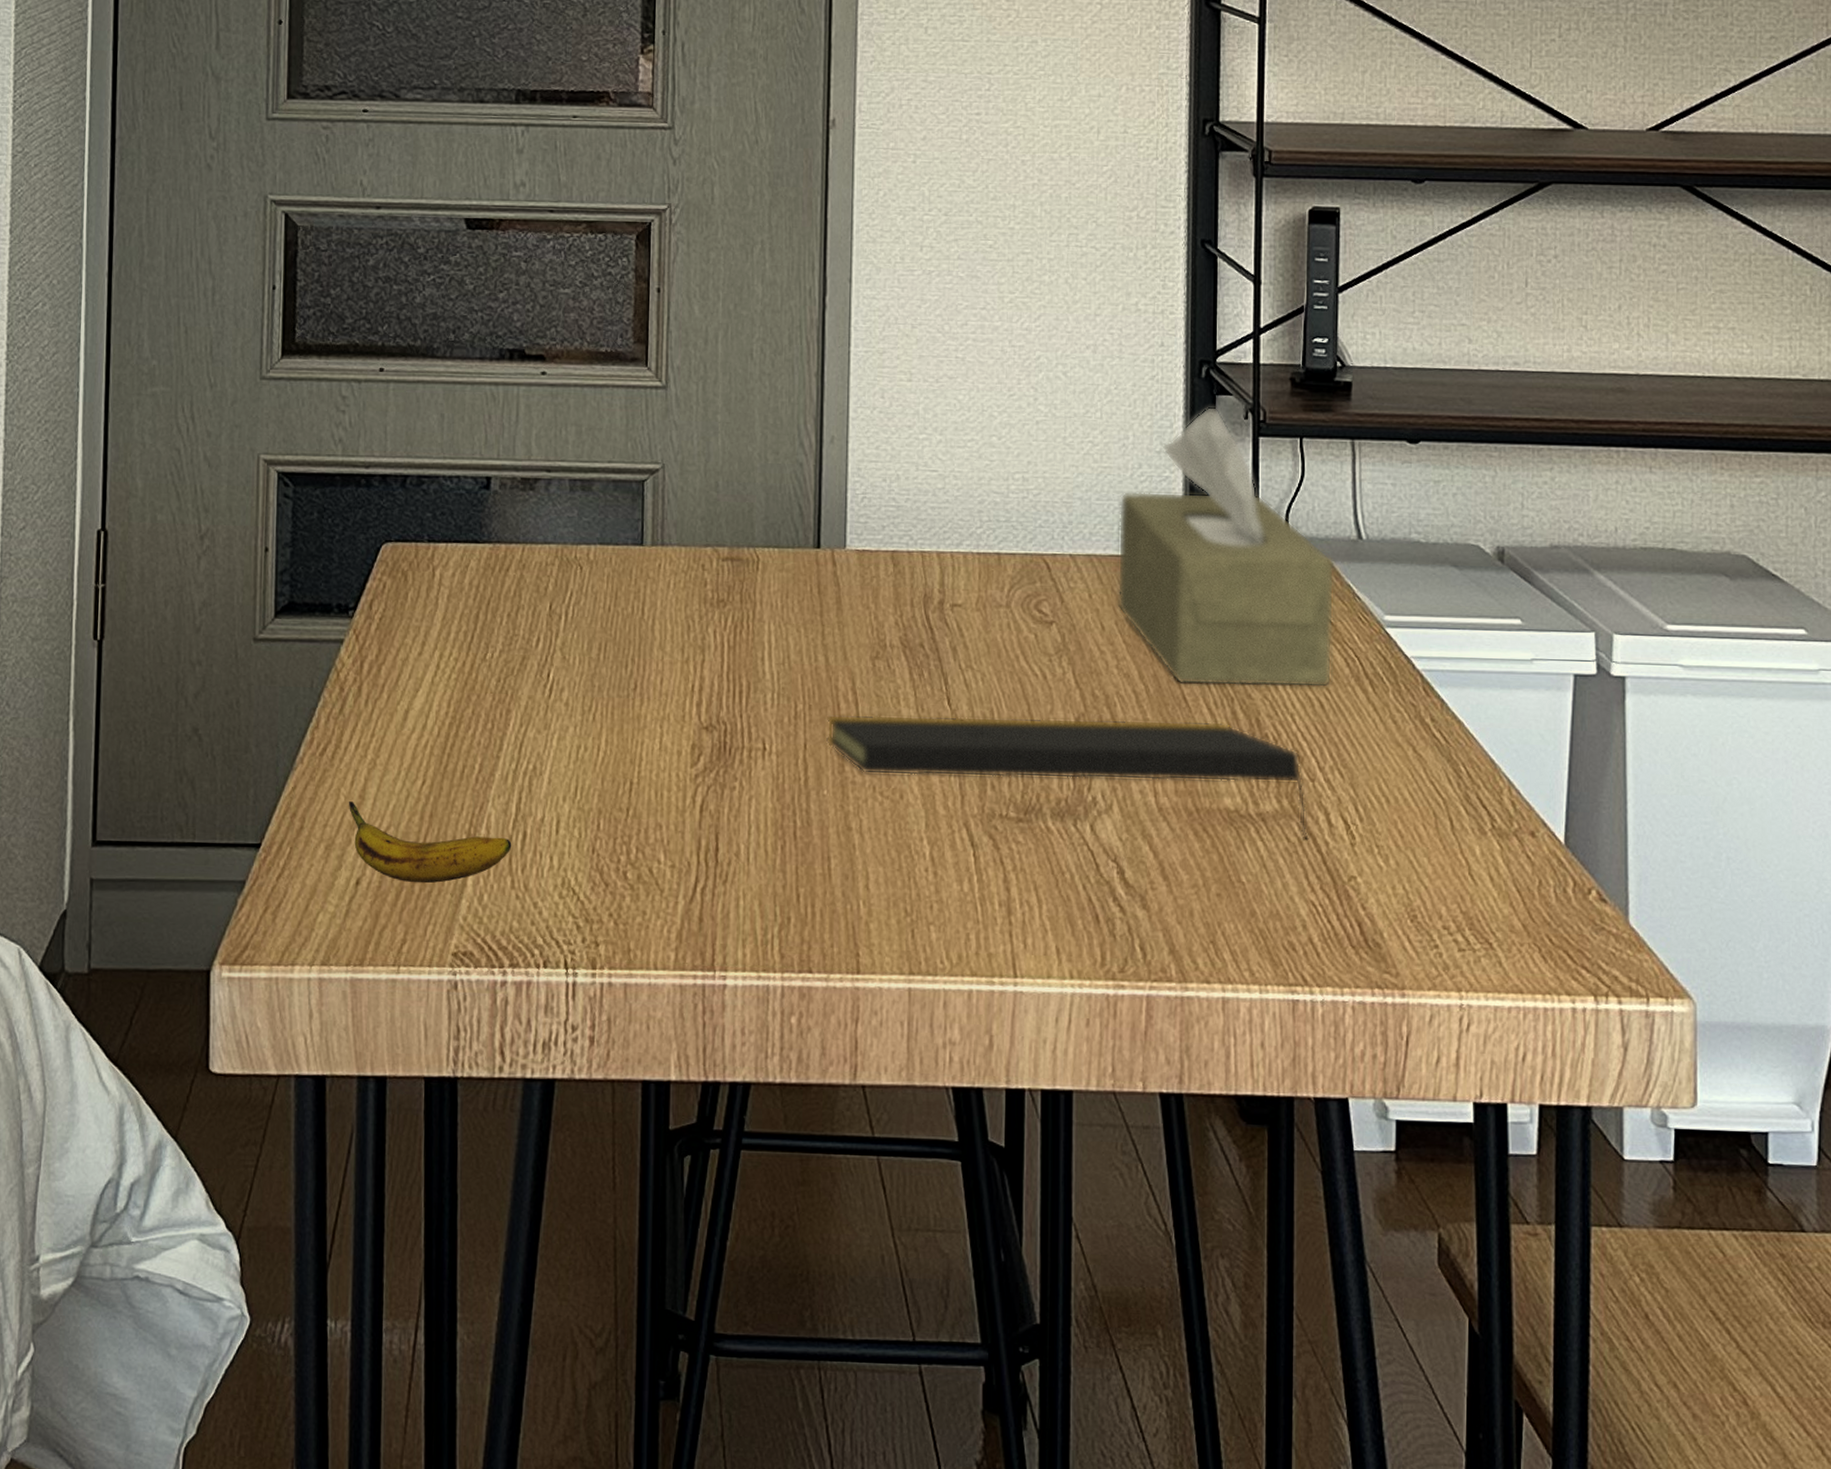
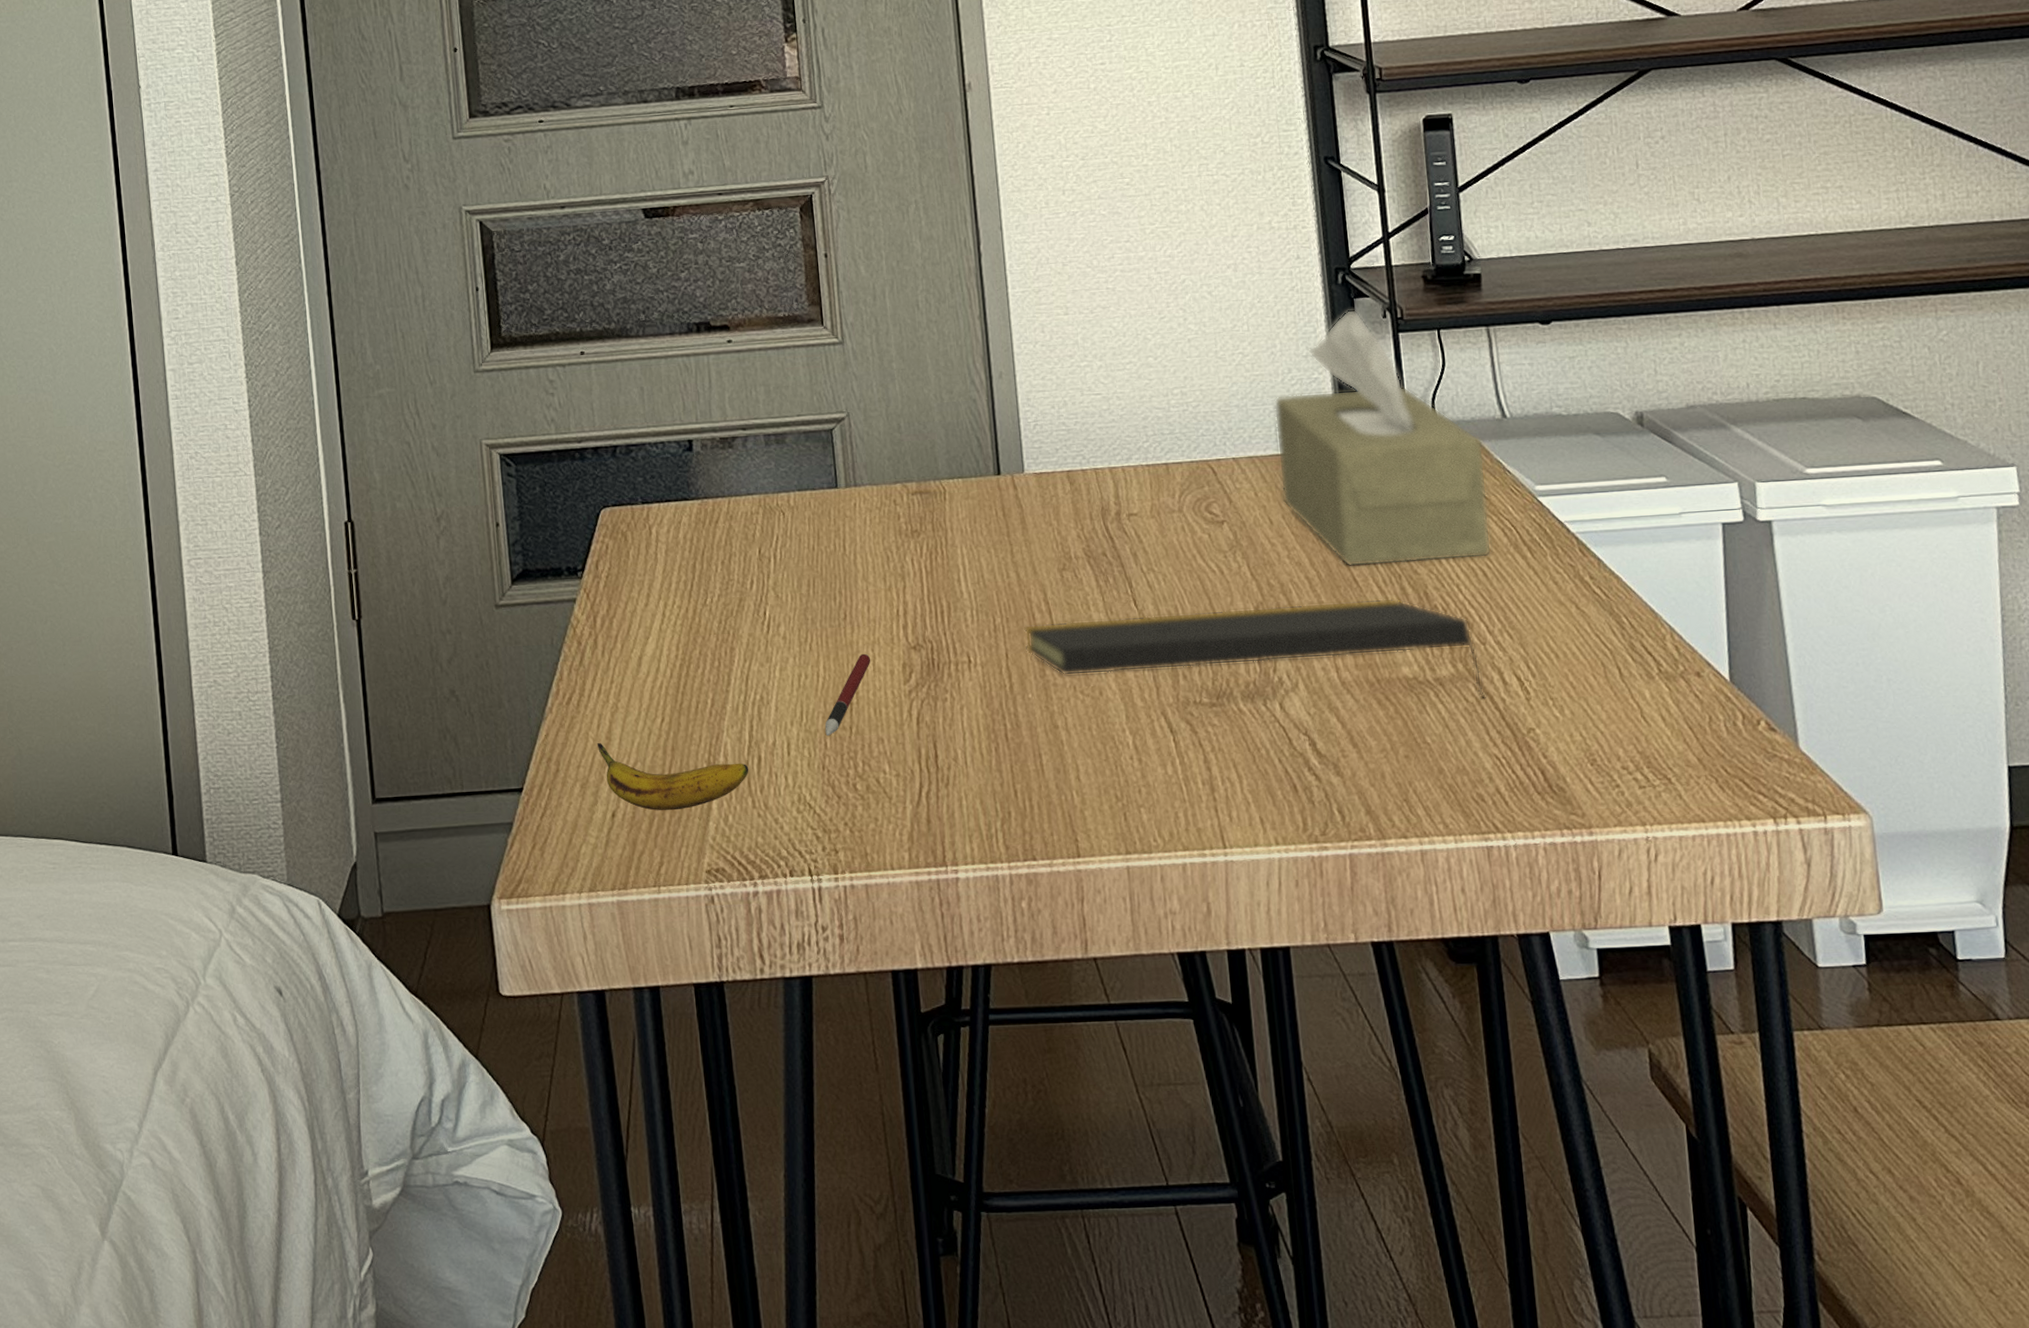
pen: none [599,729,658,817] -> present [825,653,871,736]

